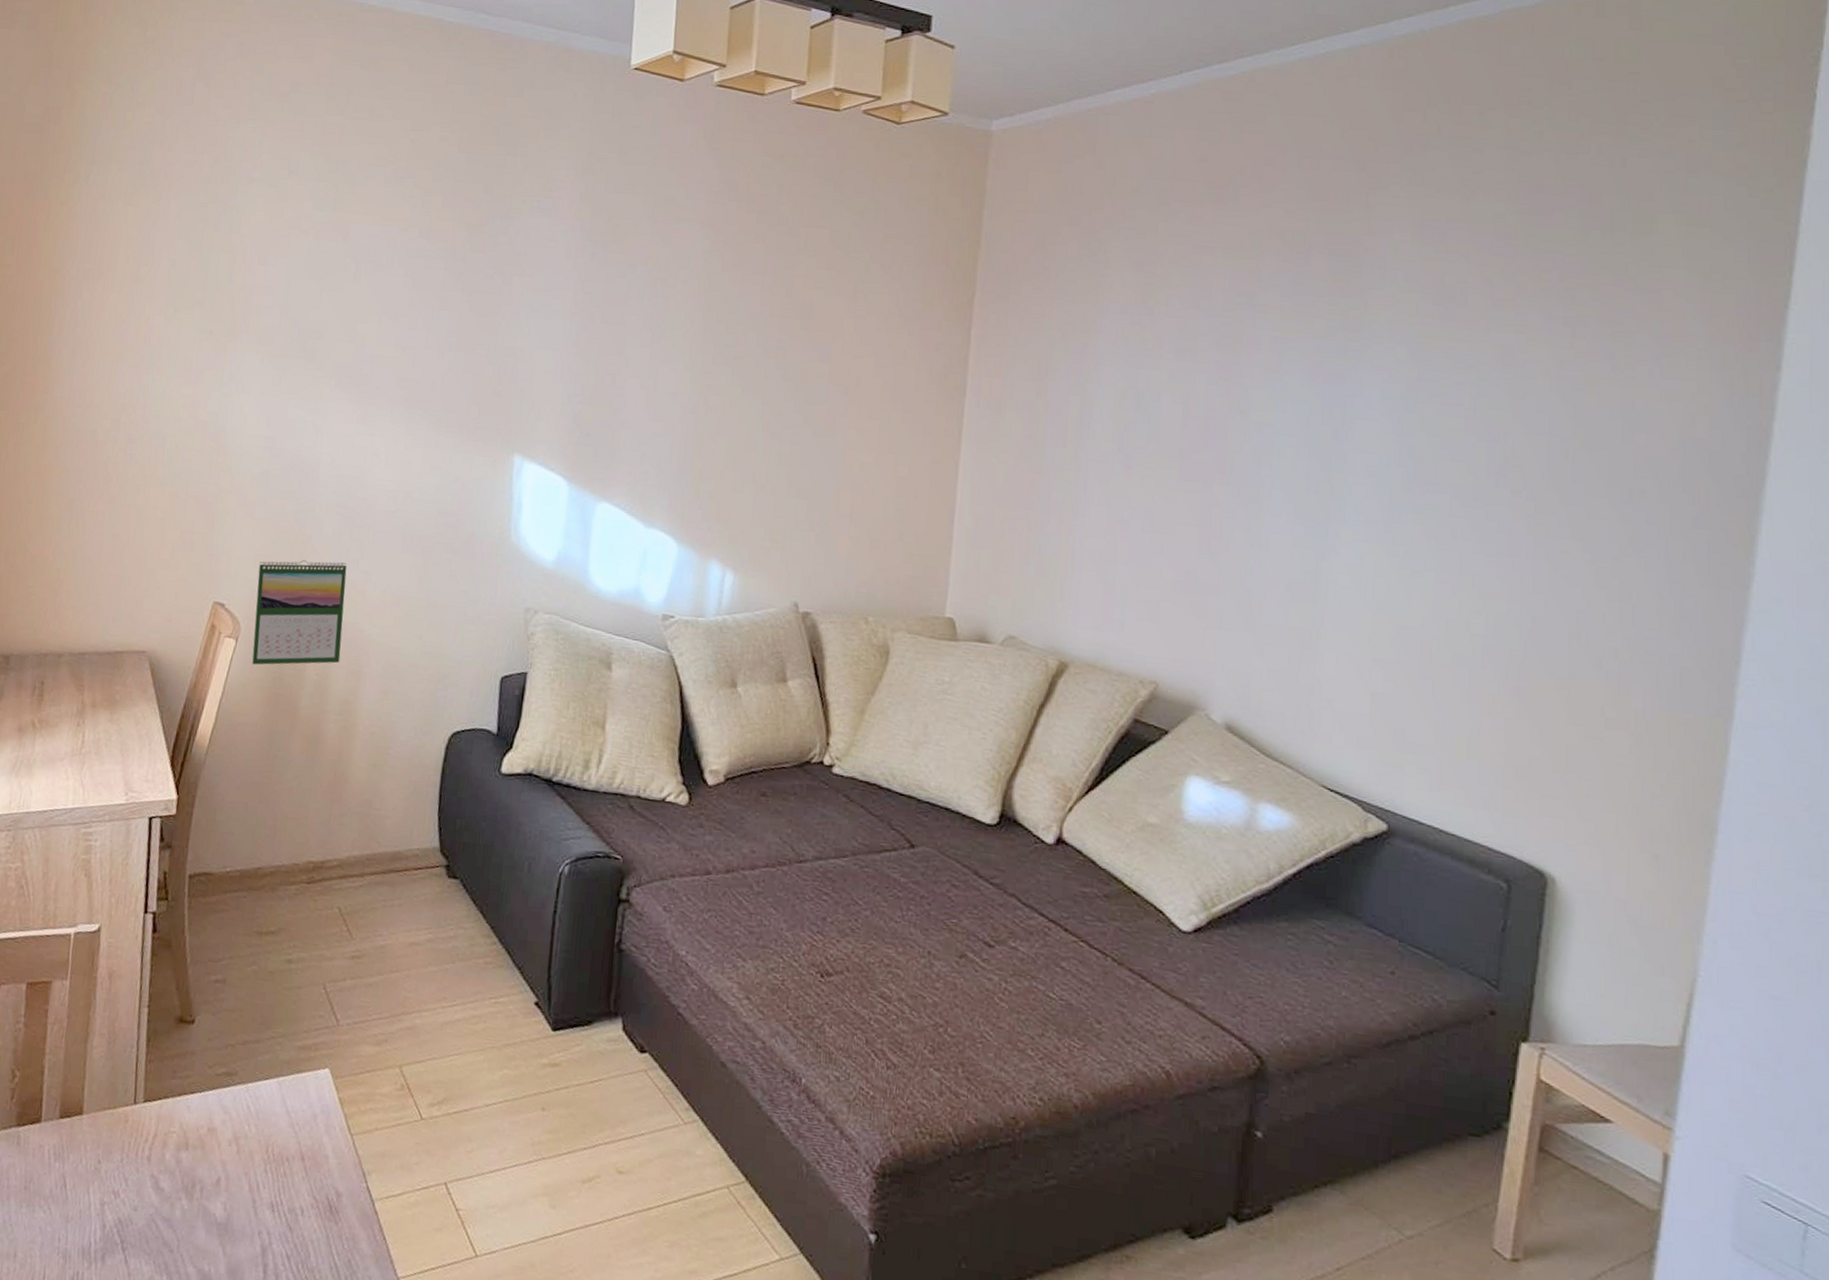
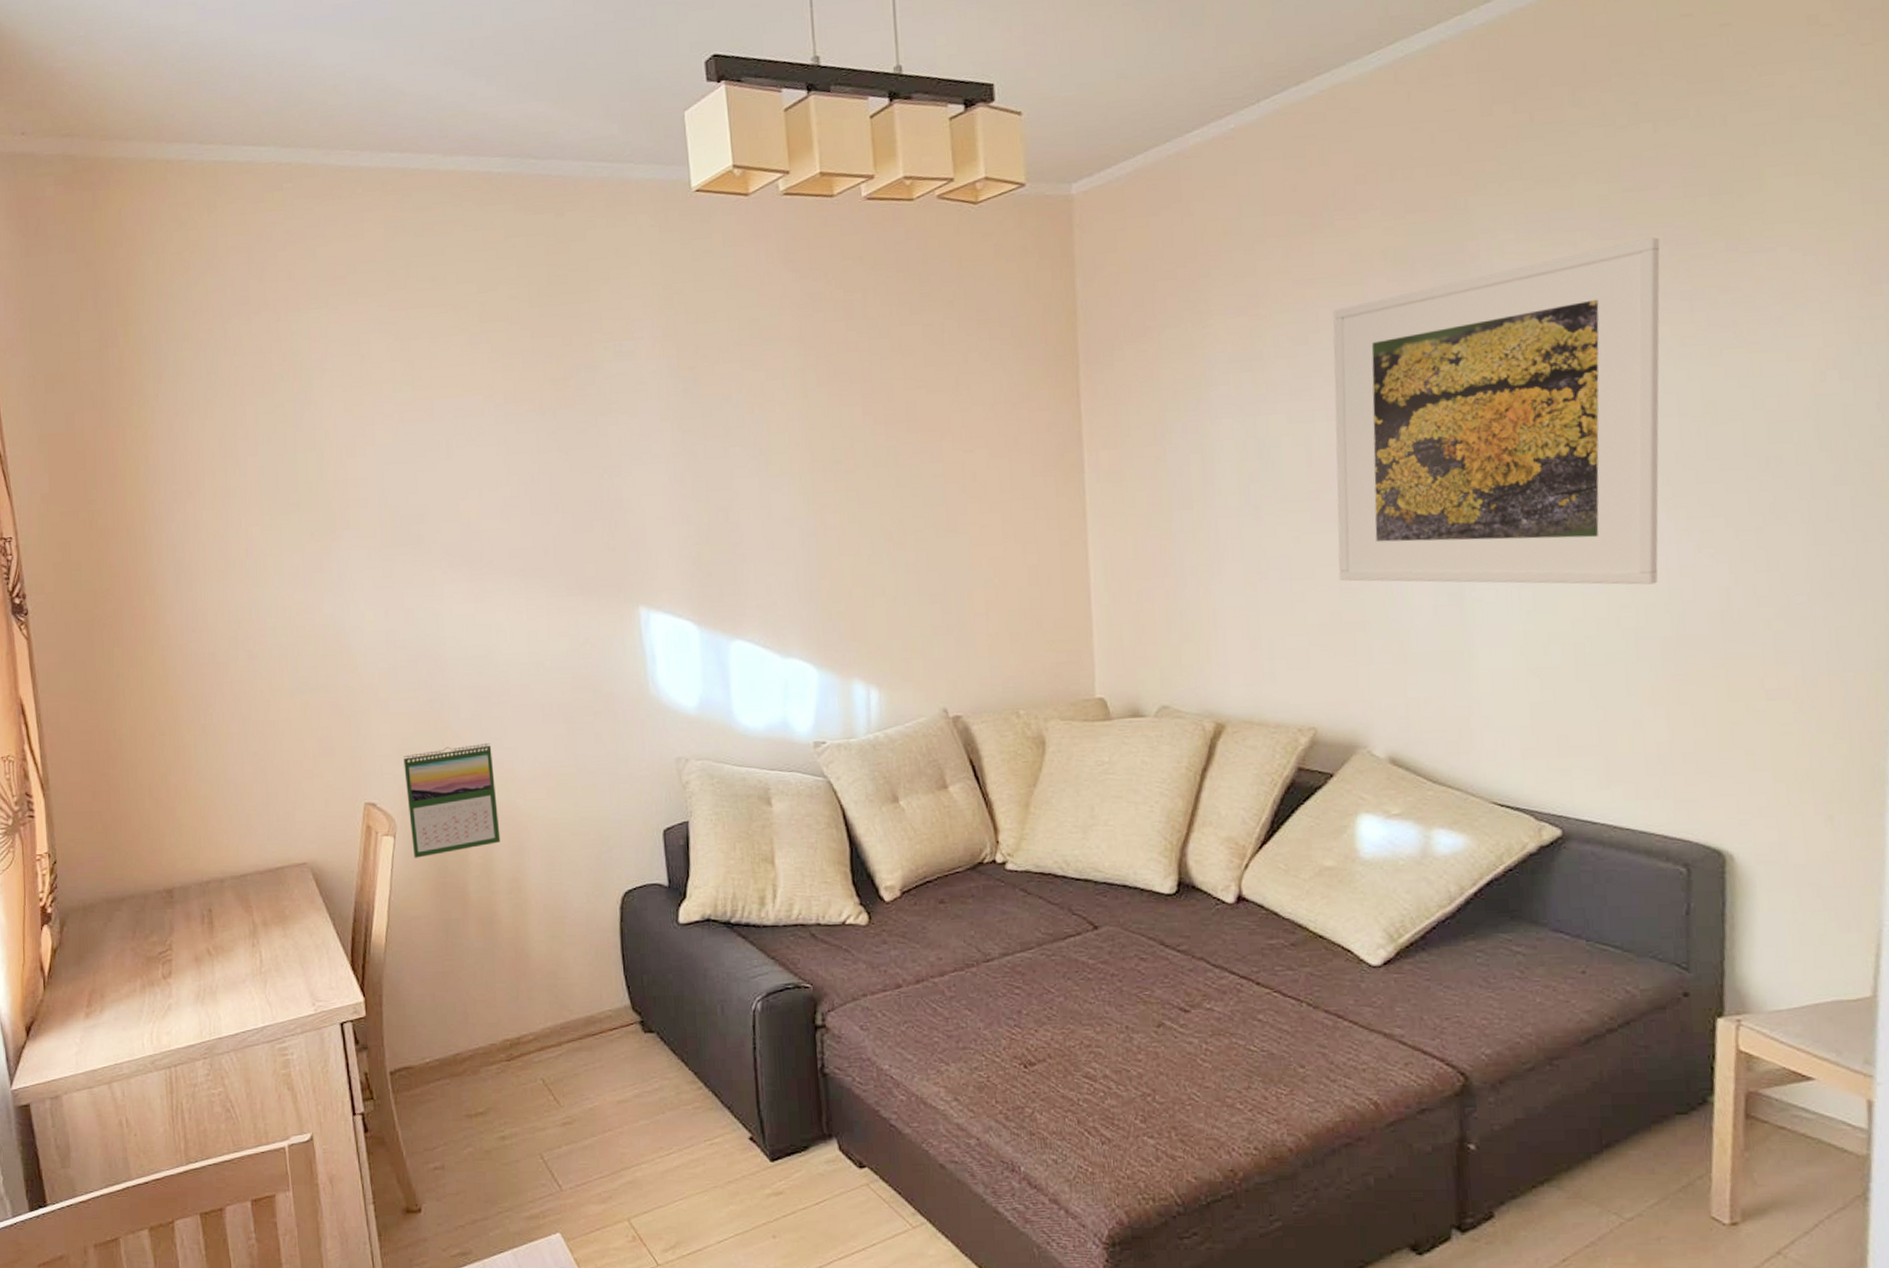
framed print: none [1199,260,1549,595] -> present [1333,237,1660,585]

